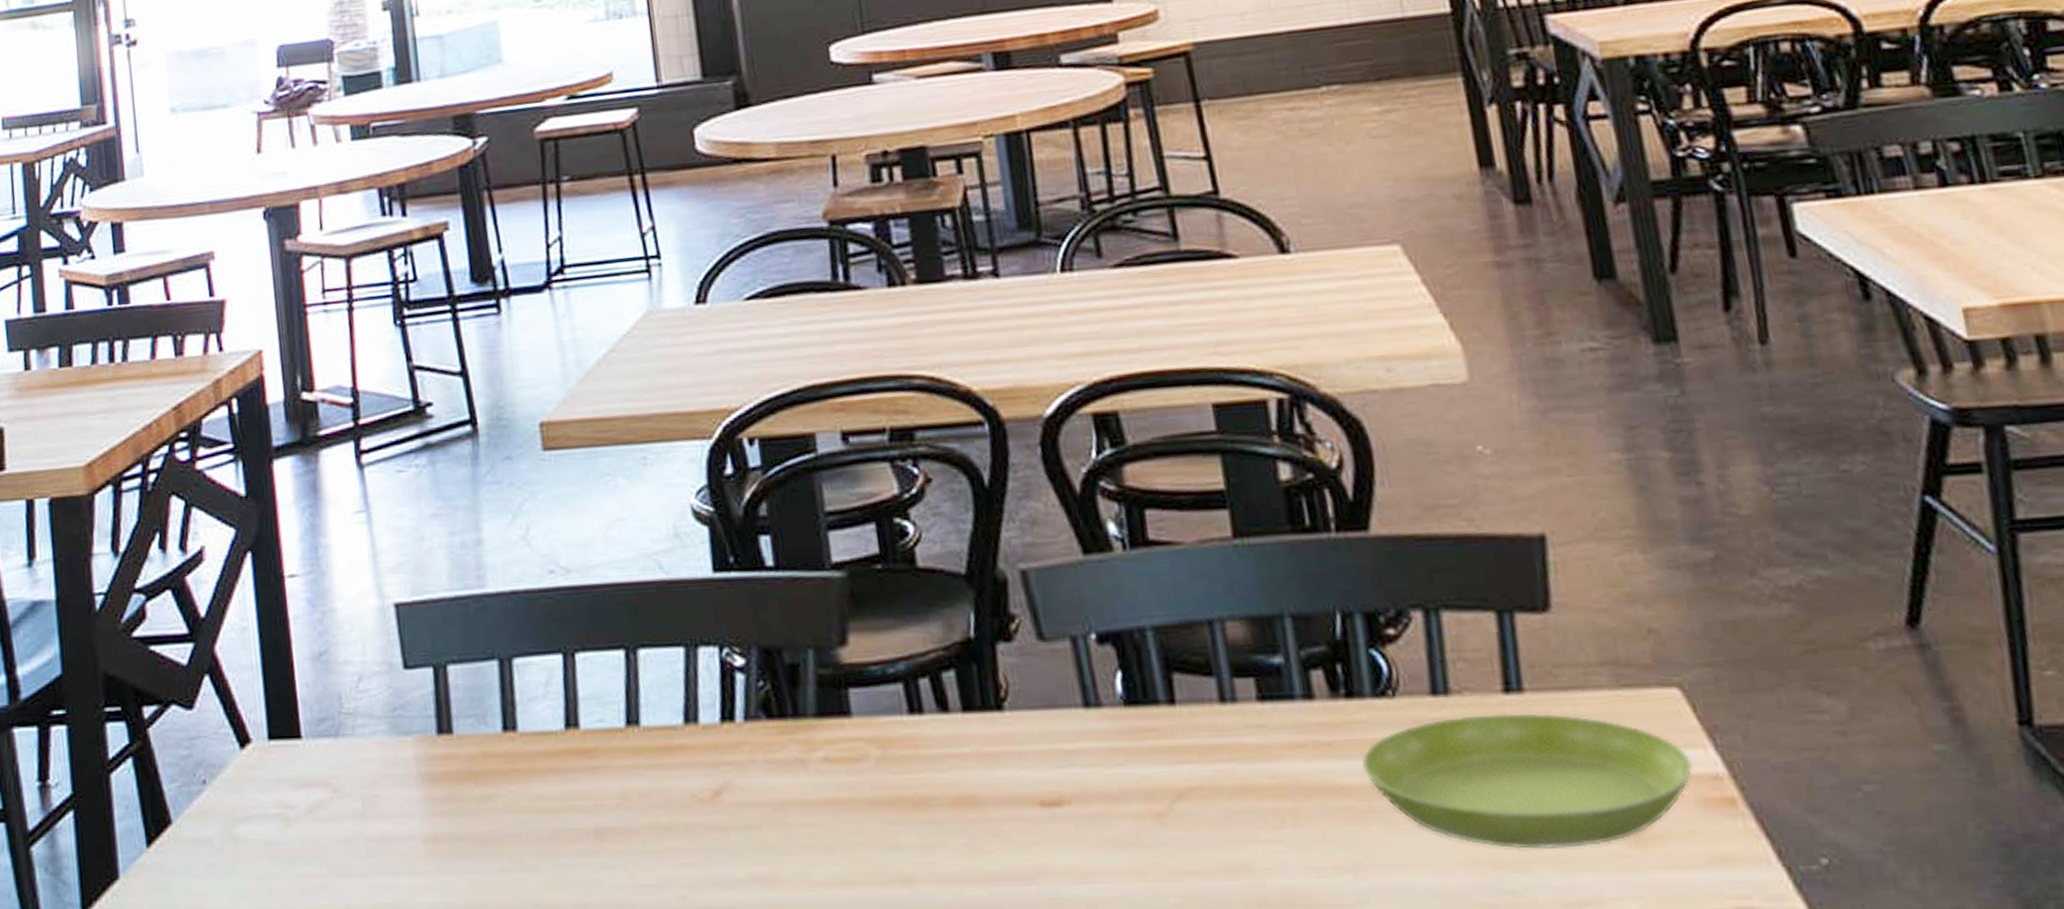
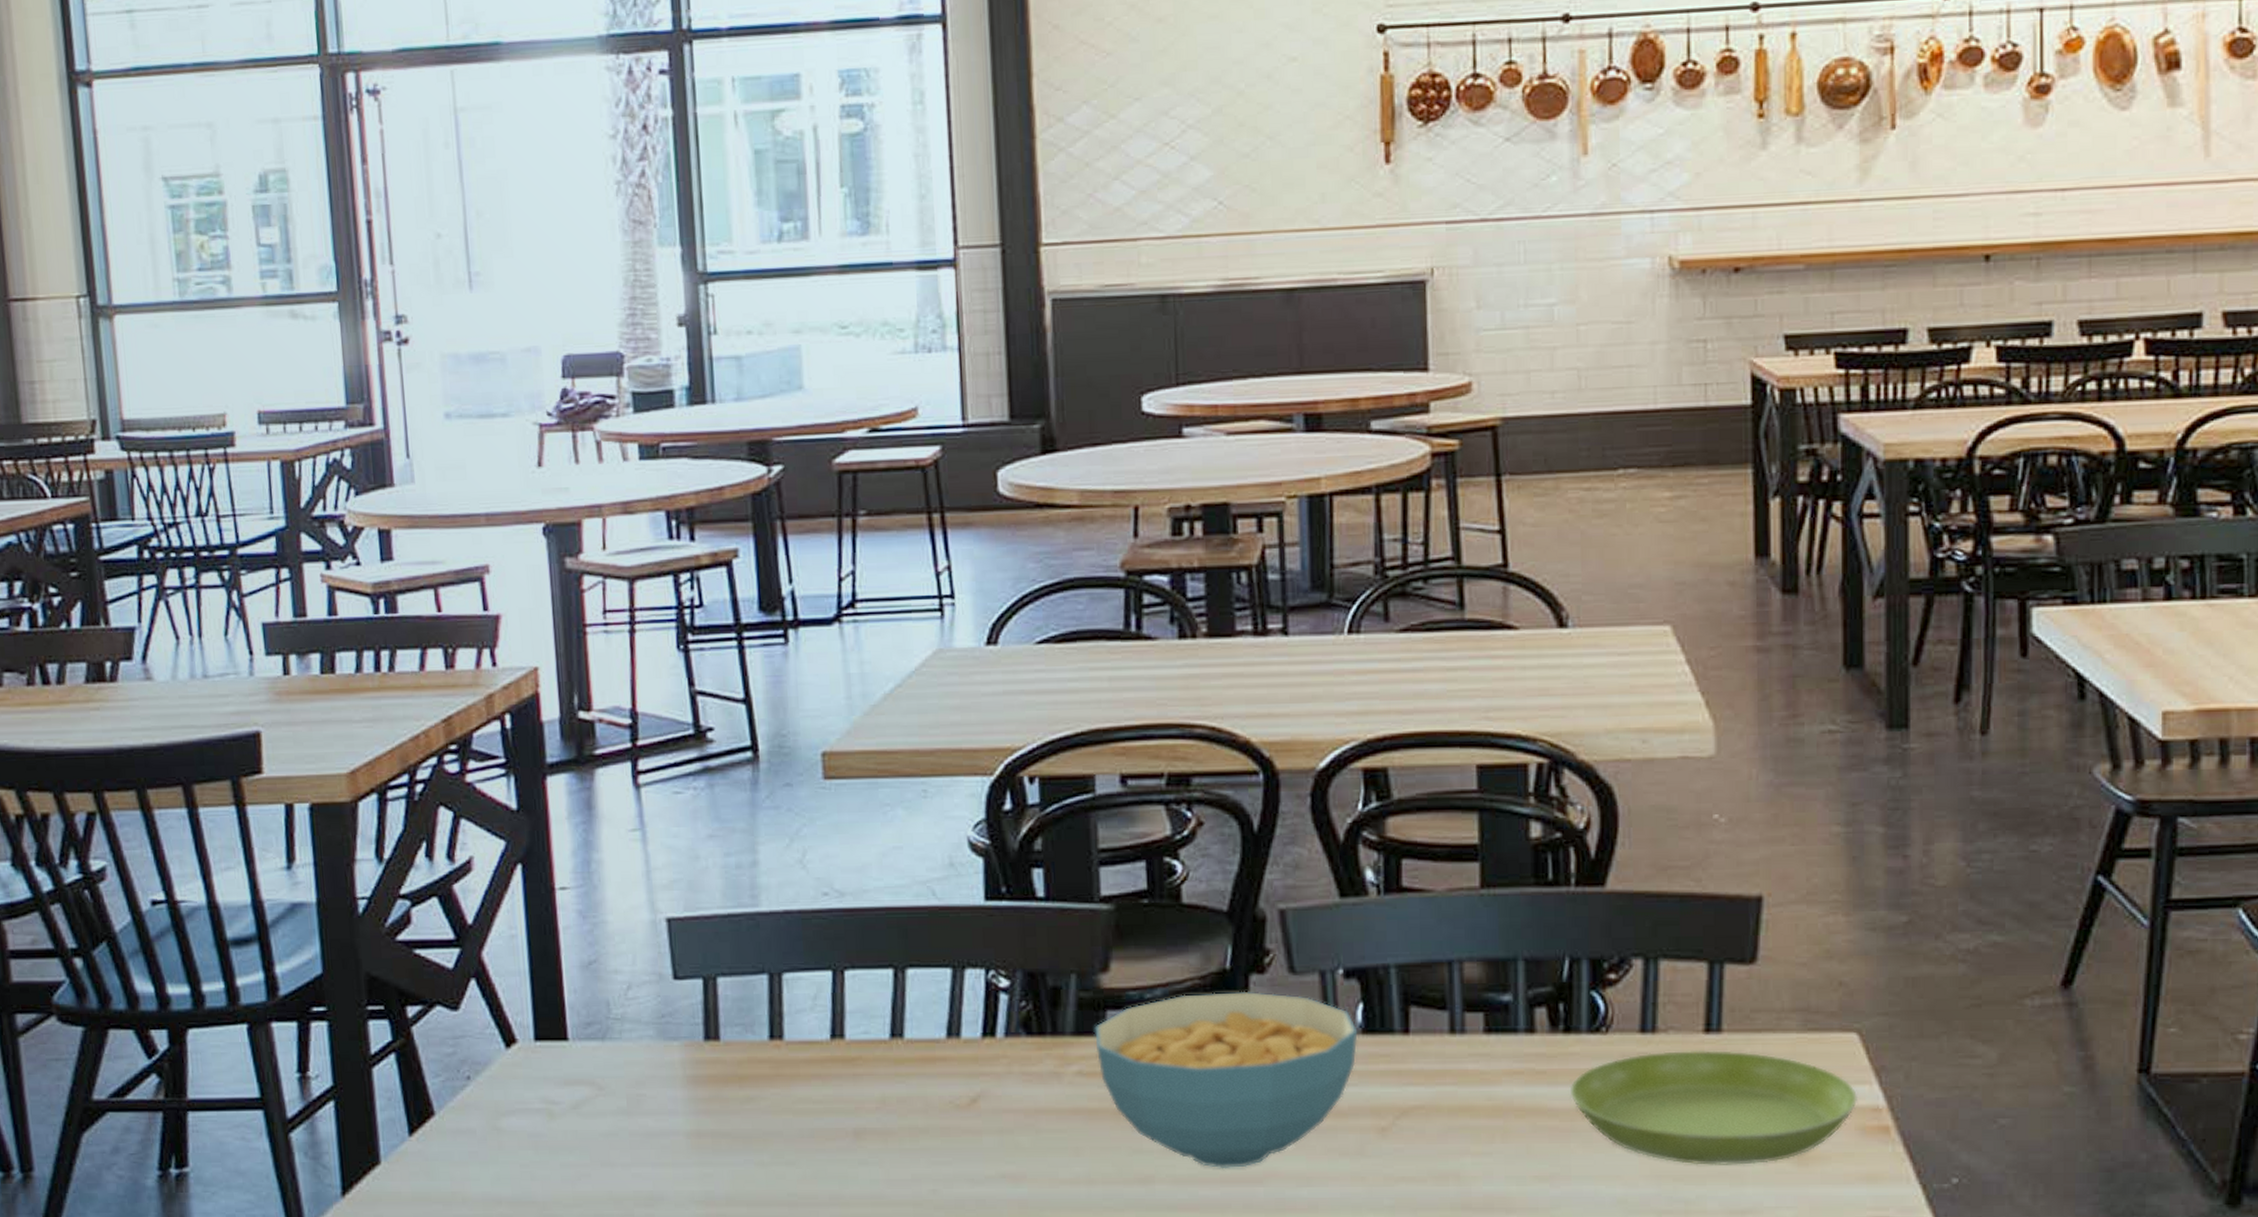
cereal bowl: none [837,661,1121,866] -> present [1094,991,1358,1169]

